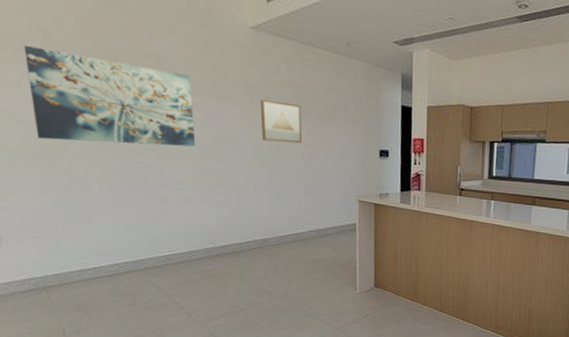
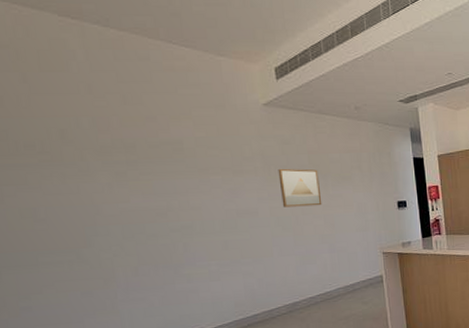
wall art: present [23,45,196,147] -> none [43,147,219,235]

